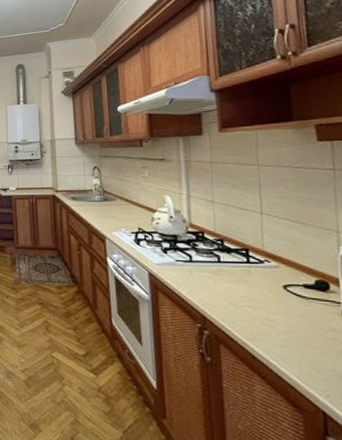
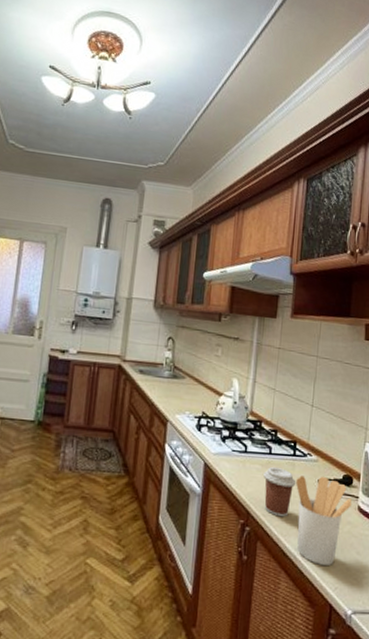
coffee cup: none [215,275,256,322] -> present [263,467,296,517]
utensil holder: none [254,281,334,373] -> present [295,475,353,567]

